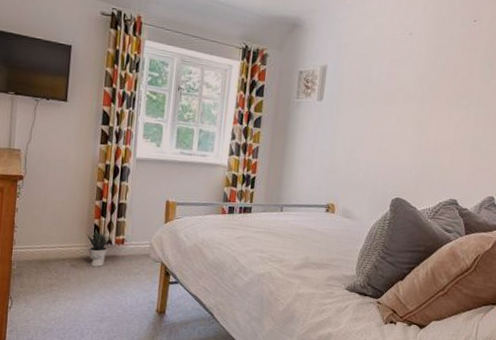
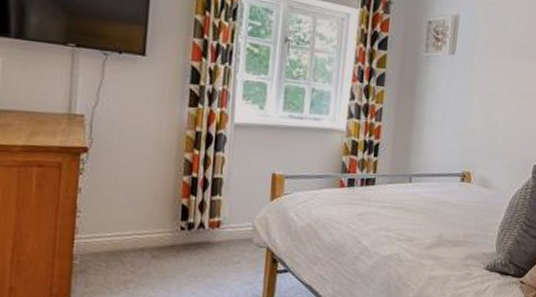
potted plant: present [87,229,114,267] -> none [172,210,207,256]

